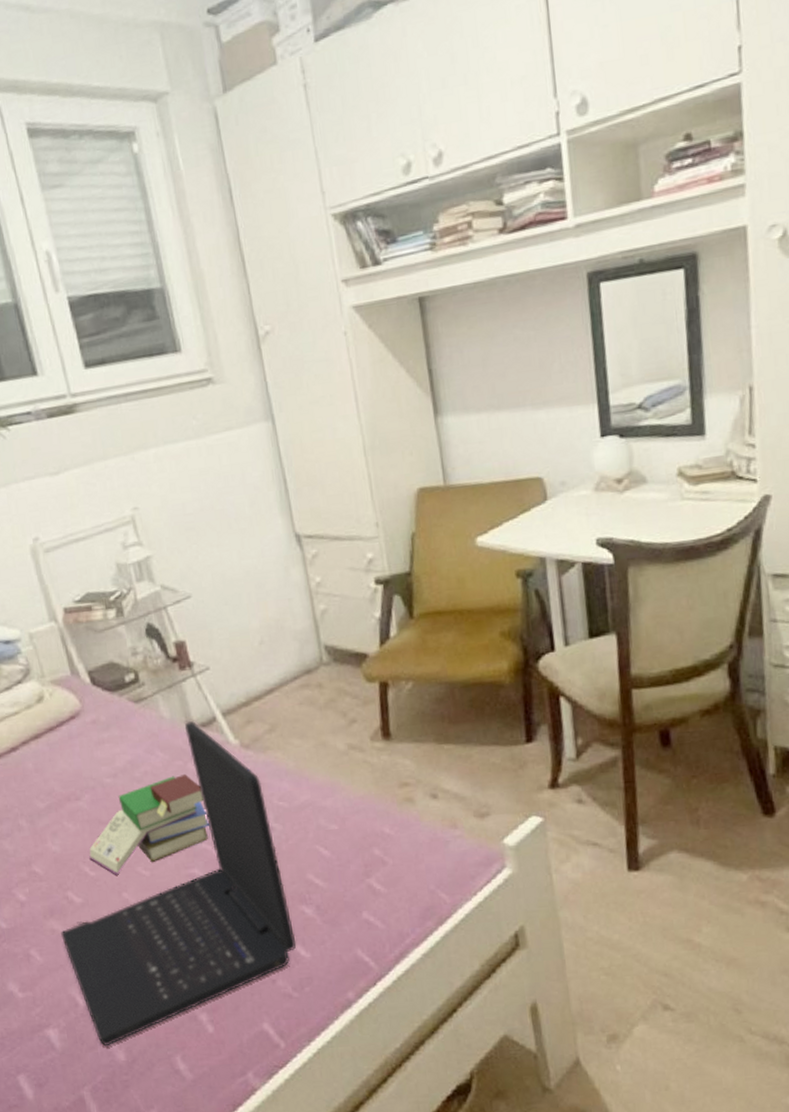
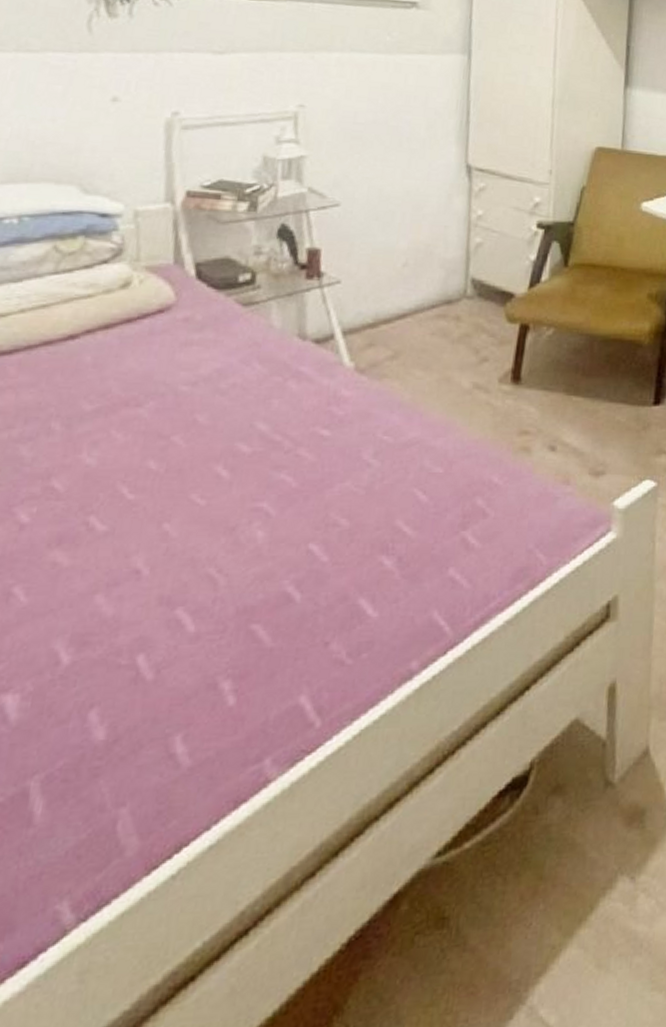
laptop: present [61,721,297,1046] -> none [63,335,369,719]
book: present [88,773,209,875] -> none [131,391,297,501]

